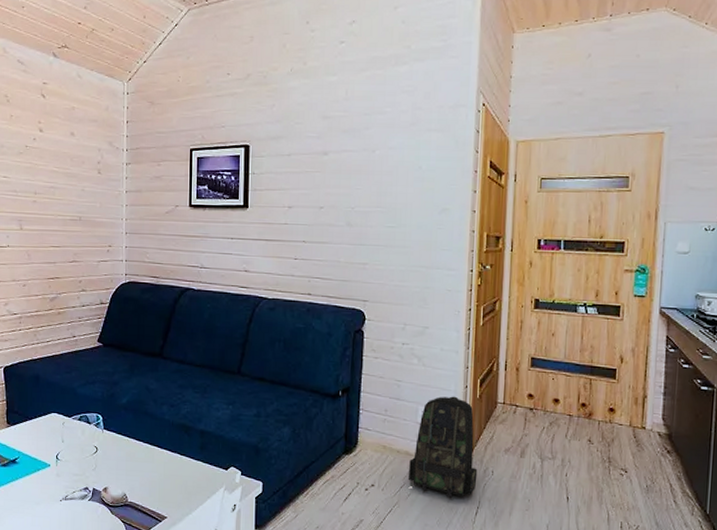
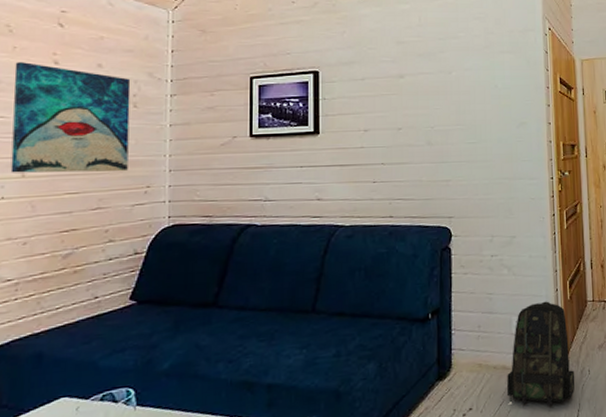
wall art: none [12,129,96,231] -> present [10,62,131,173]

